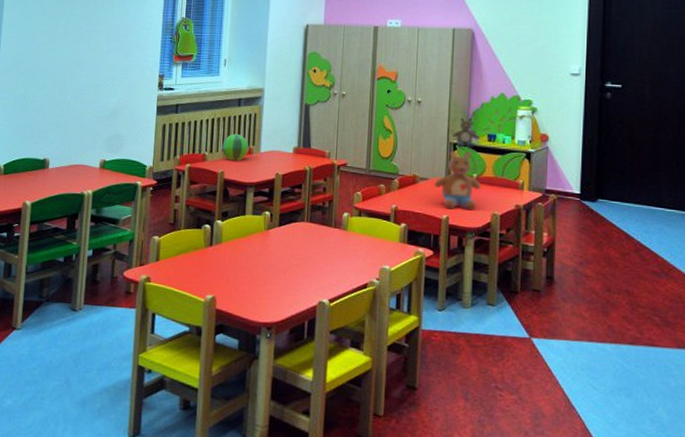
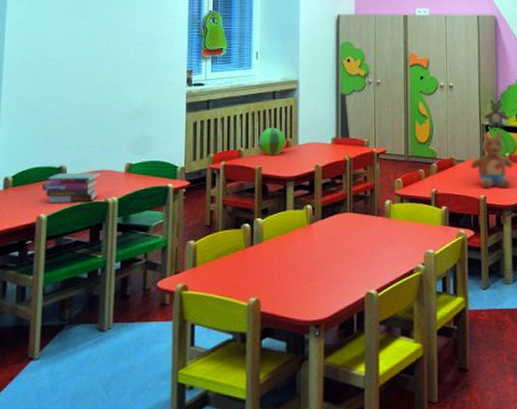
books: none [28,165,78,193] -> present [42,173,101,204]

